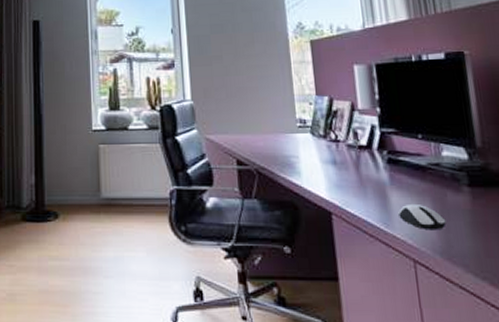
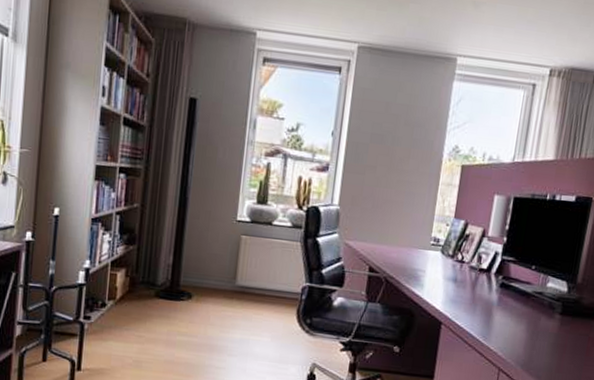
computer mouse: present [398,203,446,229] -> none [497,323,534,346]

